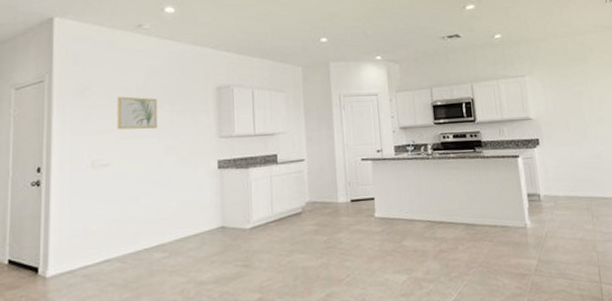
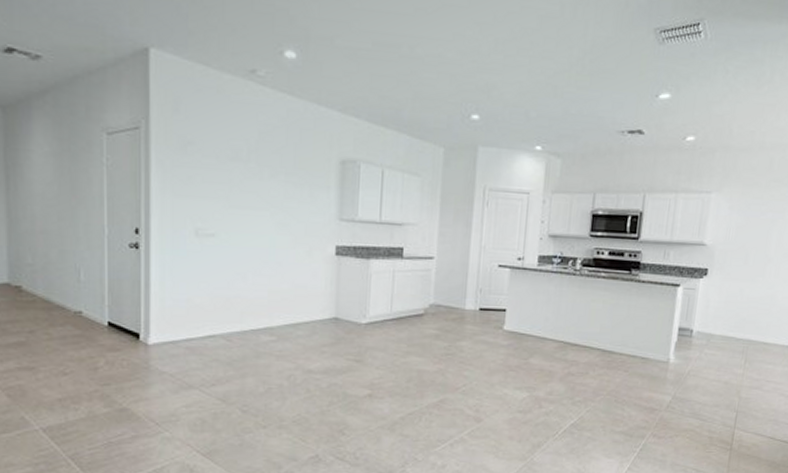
wall art: present [117,96,158,130] -> none [224,157,271,202]

